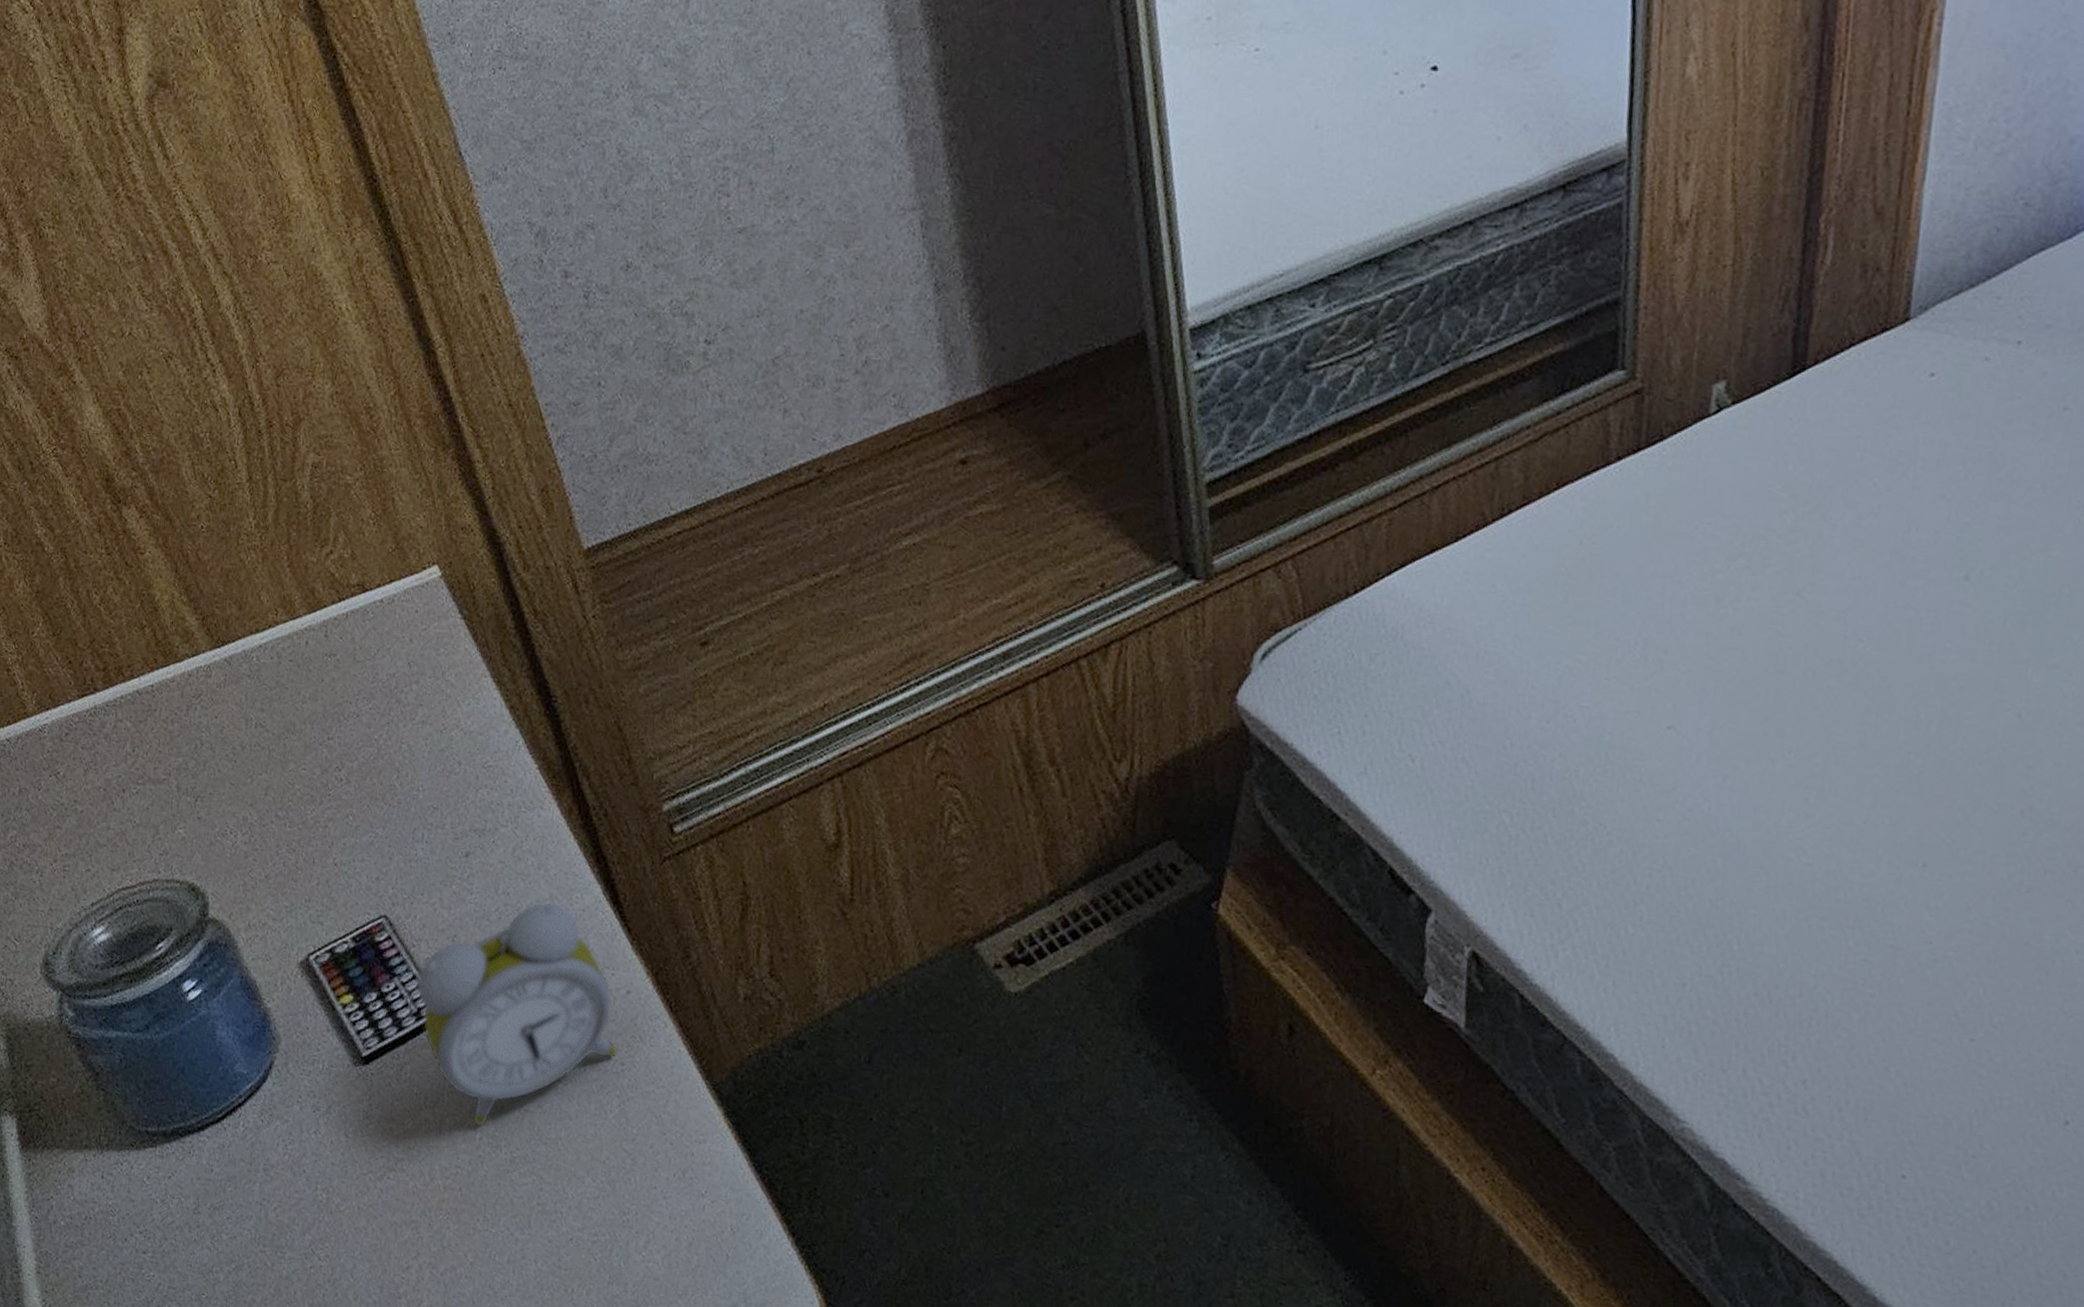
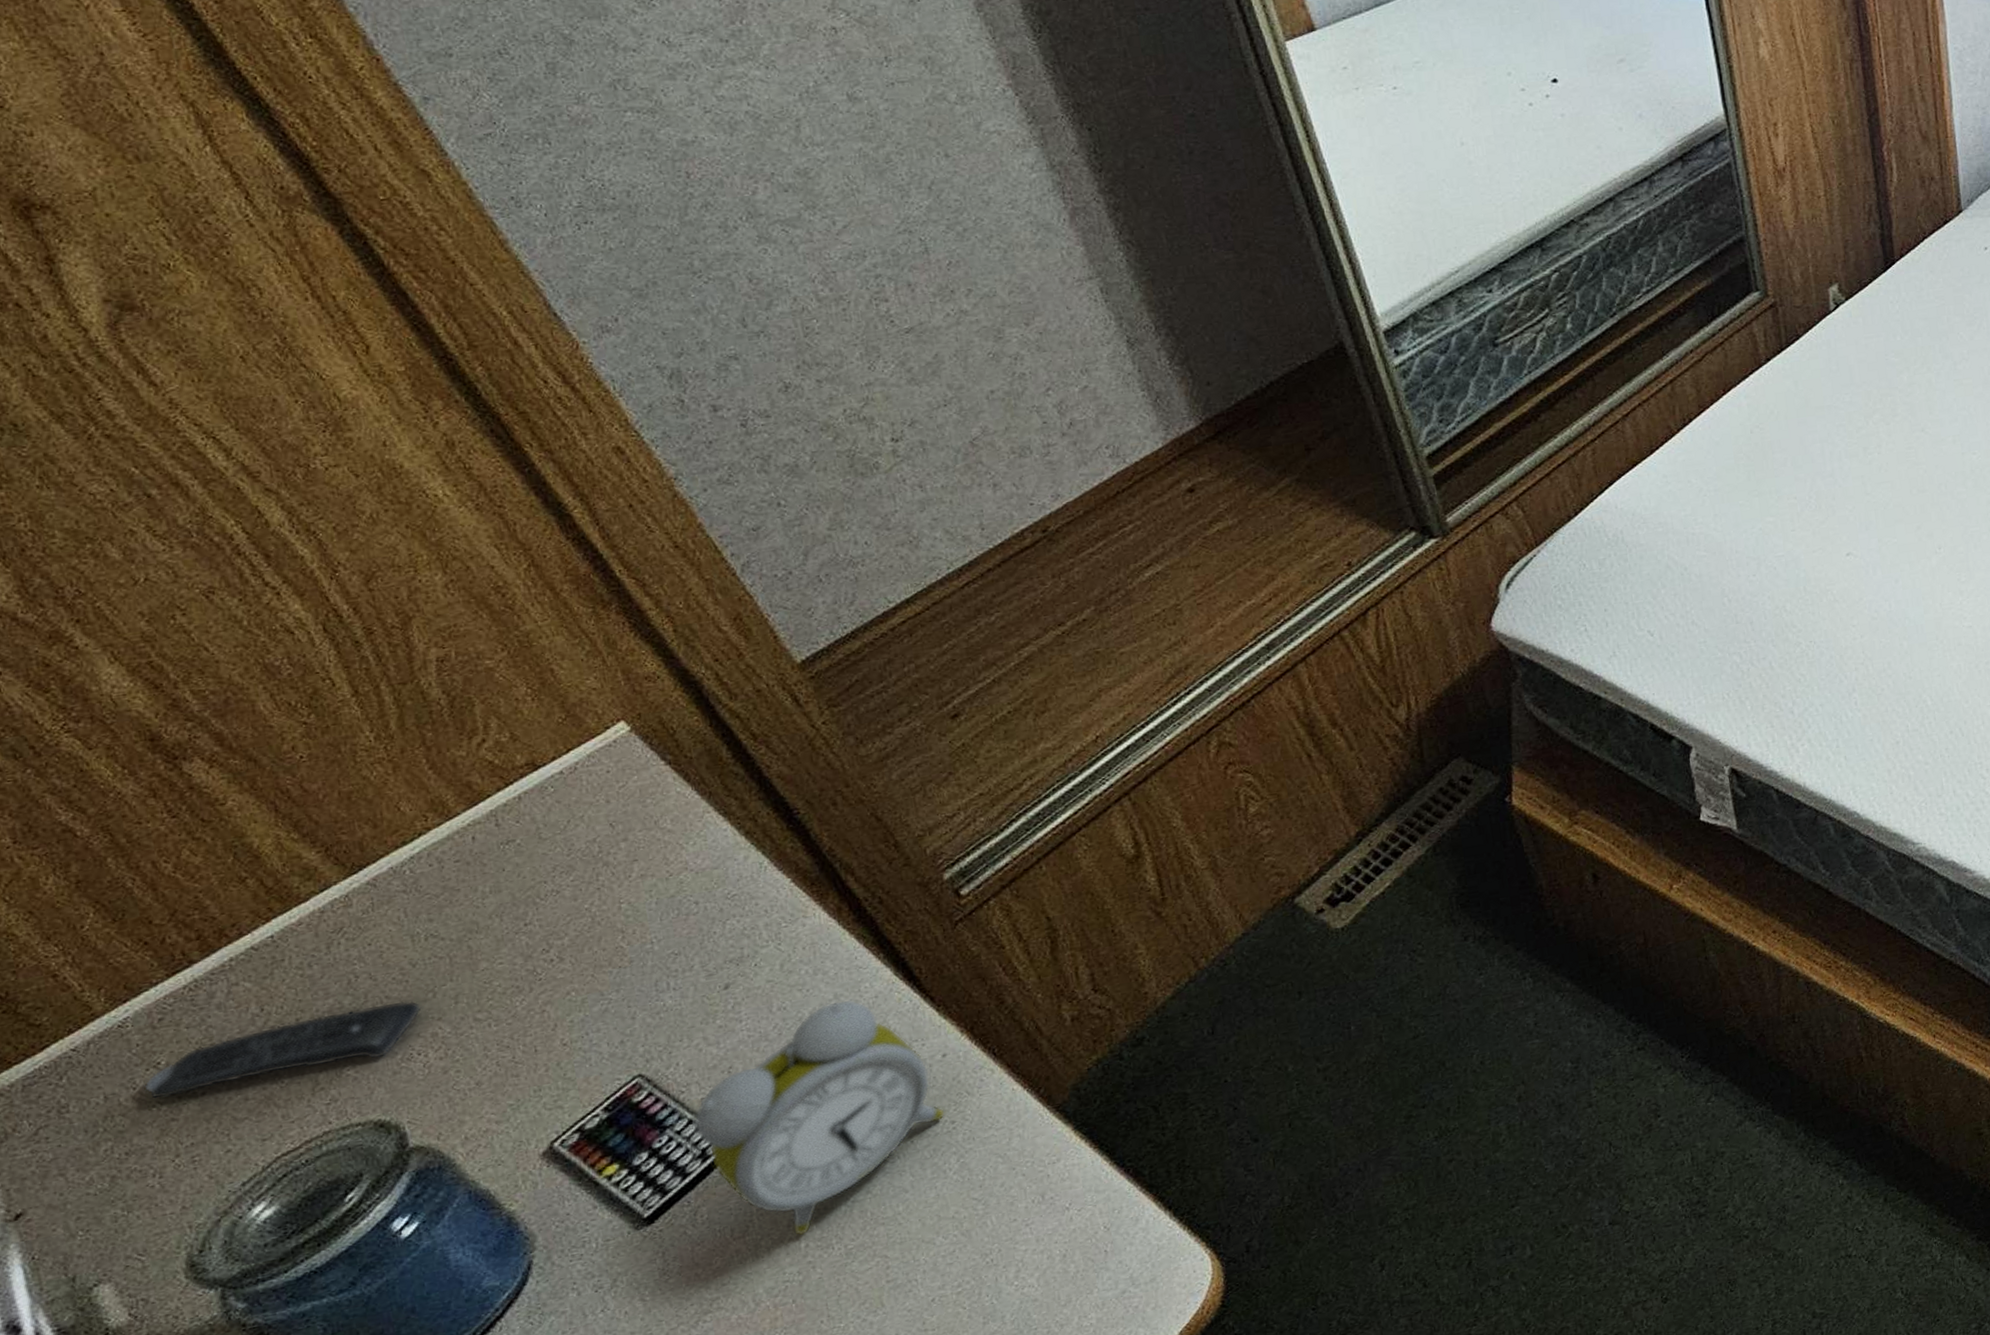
remote control: none [45,768,241,827] -> present [144,1000,422,1100]

